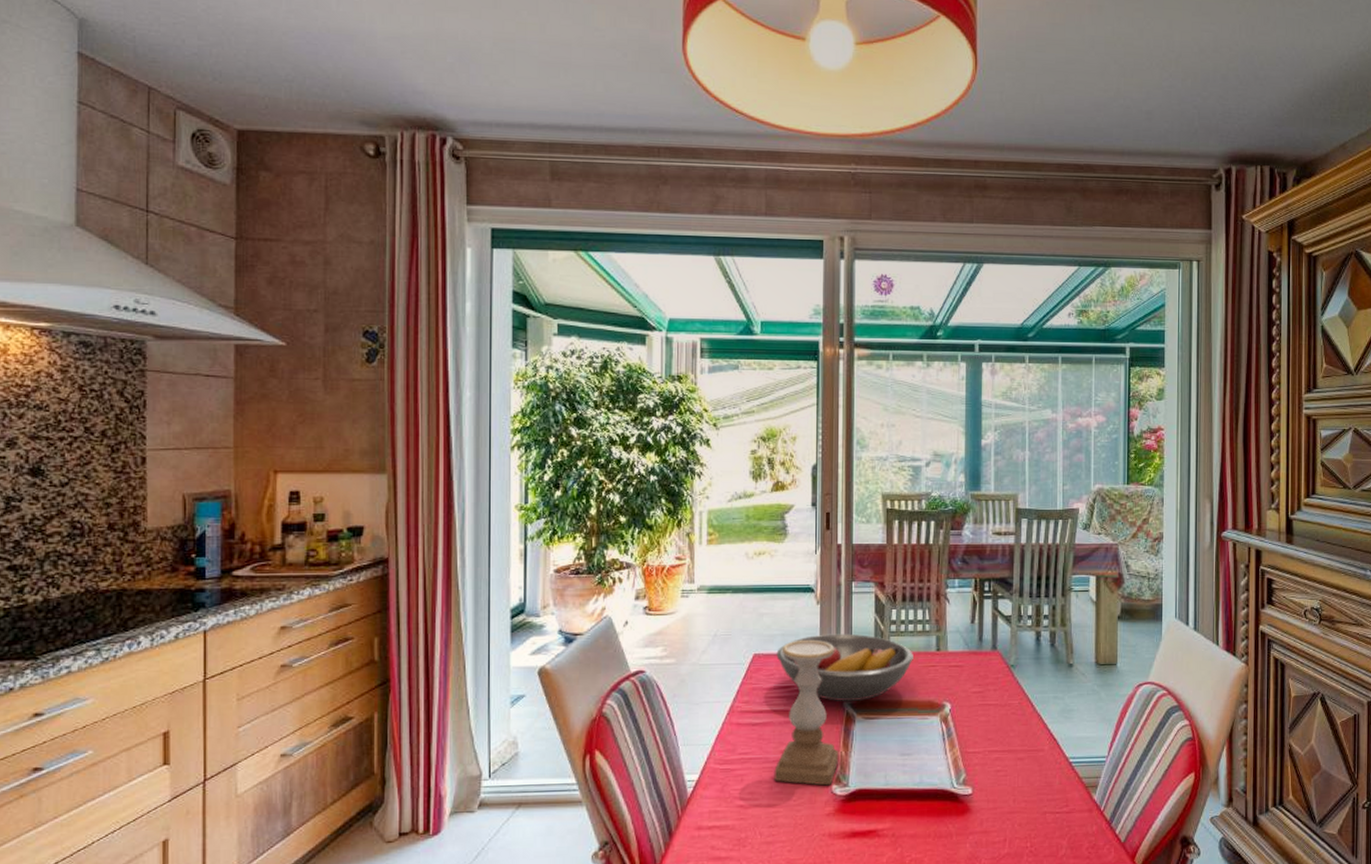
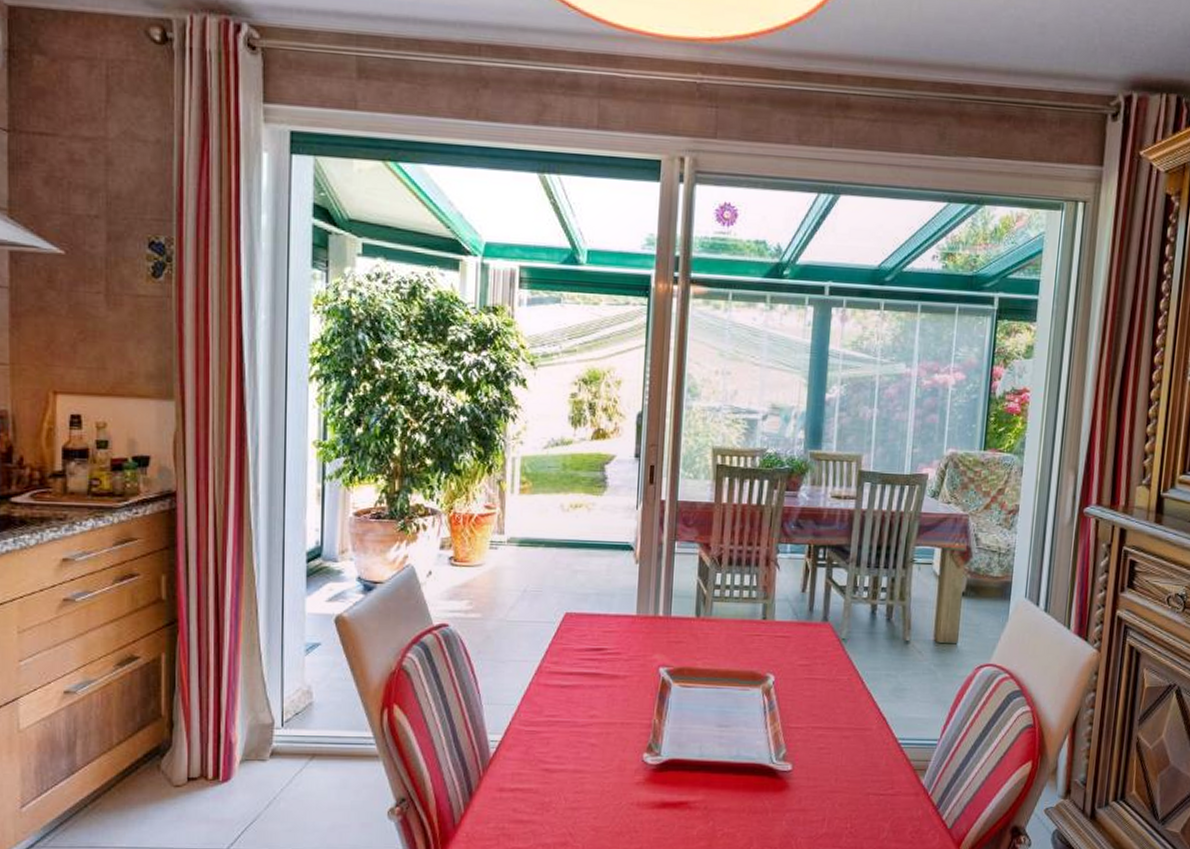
candle holder: present [774,639,839,786] -> none [582,600,653,754]
fruit bowl: present [776,633,913,702] -> none [589,595,737,669]

